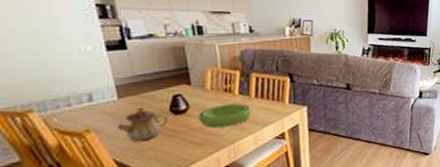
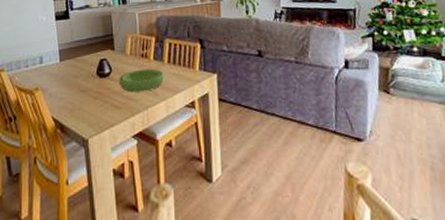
teapot: present [118,107,169,142] -> none [57,69,95,101]

